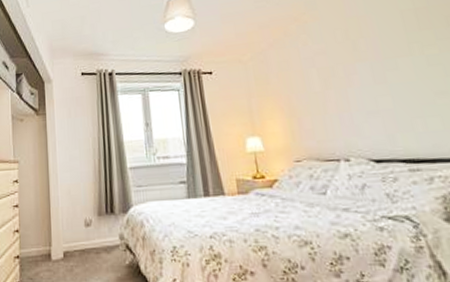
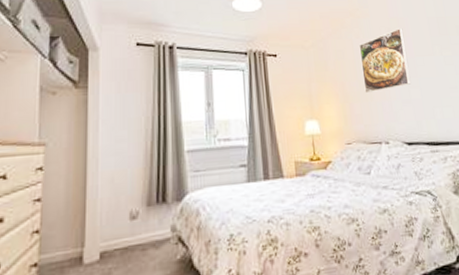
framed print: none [307,27,379,106] -> present [359,27,411,94]

